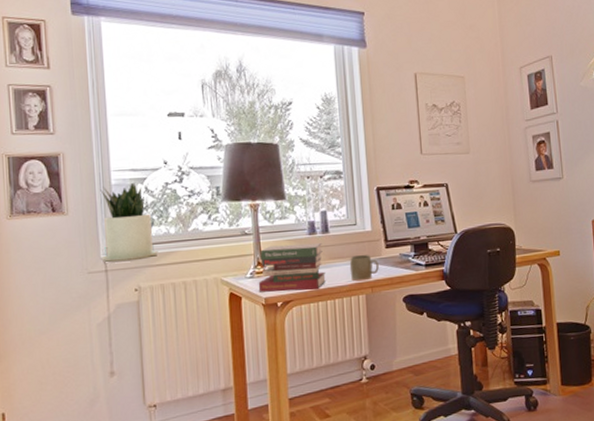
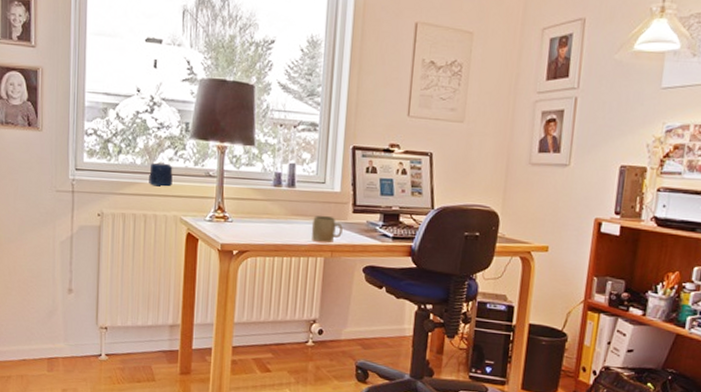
planter: present [100,183,158,263] -> none [69,107,123,187]
candle: none [184,228,209,253] -> present [149,163,173,187]
books: present [258,242,326,292] -> none [216,192,286,244]

